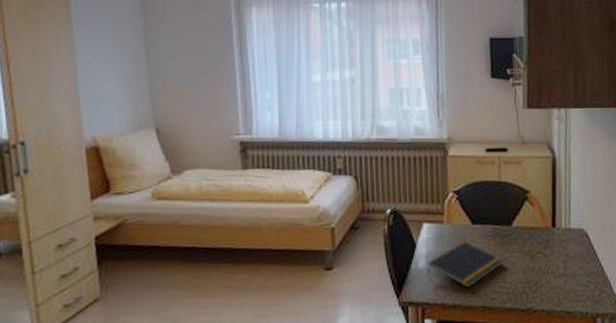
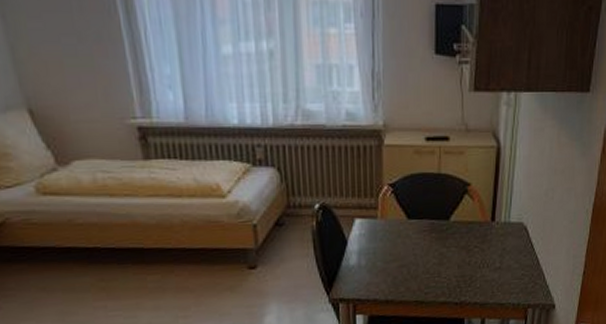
notepad: present [427,241,504,288] -> none [359,237,439,284]

